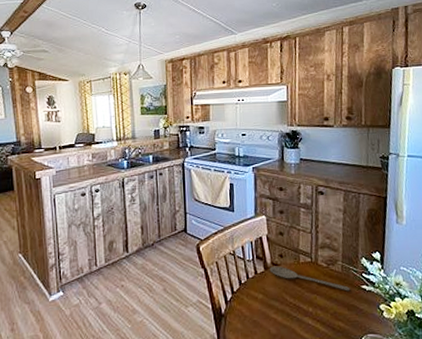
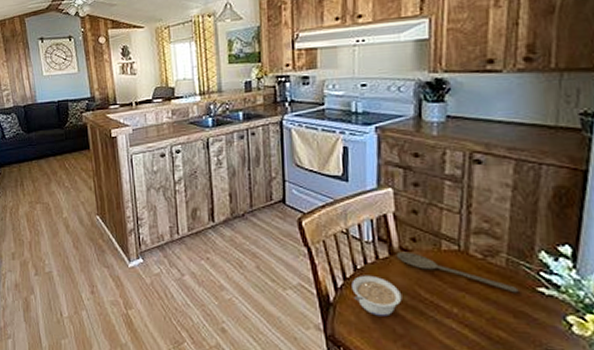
legume: none [238,288,274,321] -> present [352,275,402,317]

